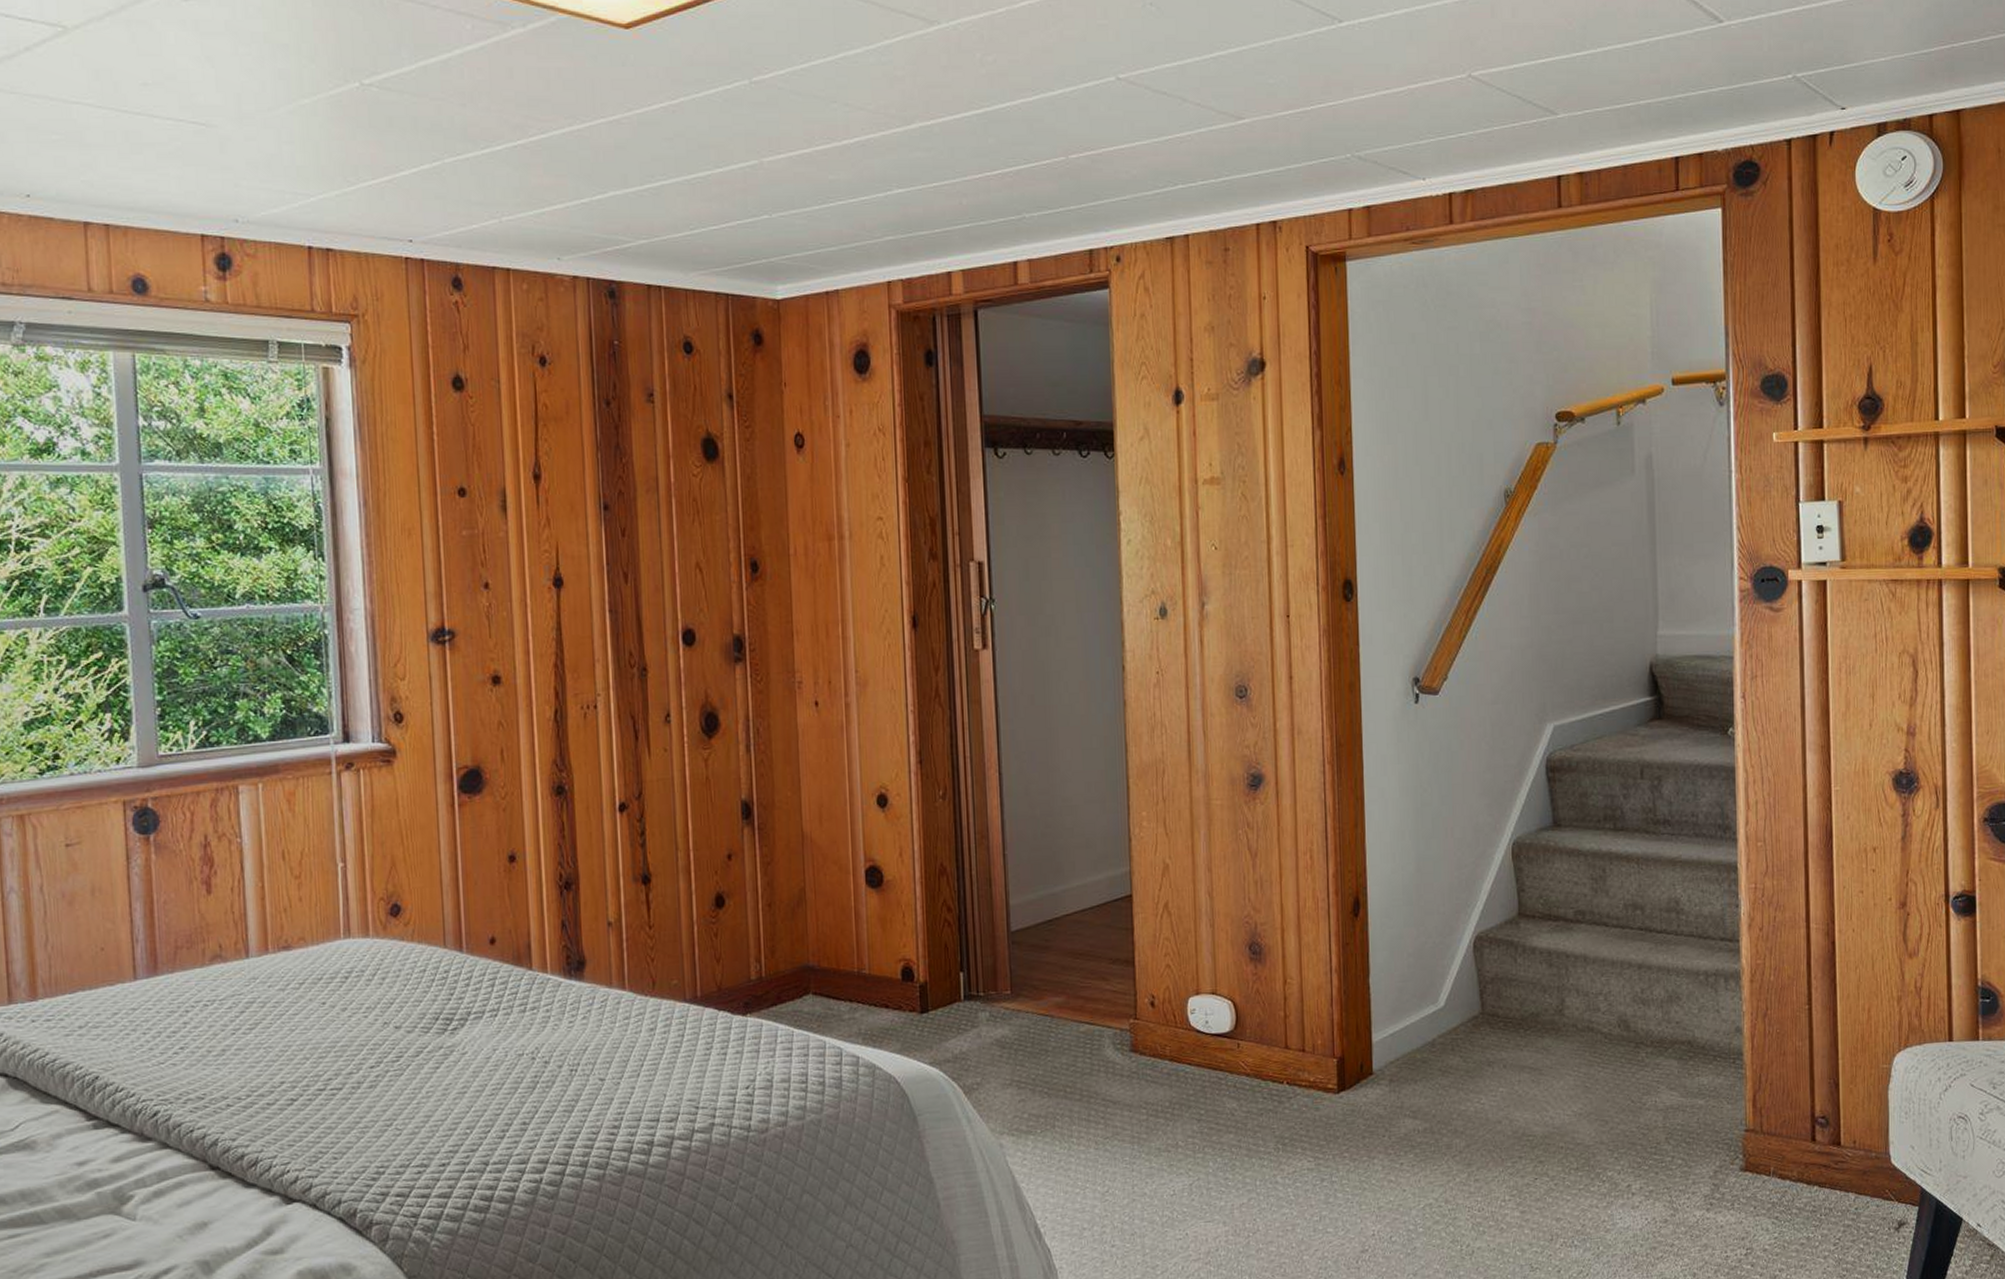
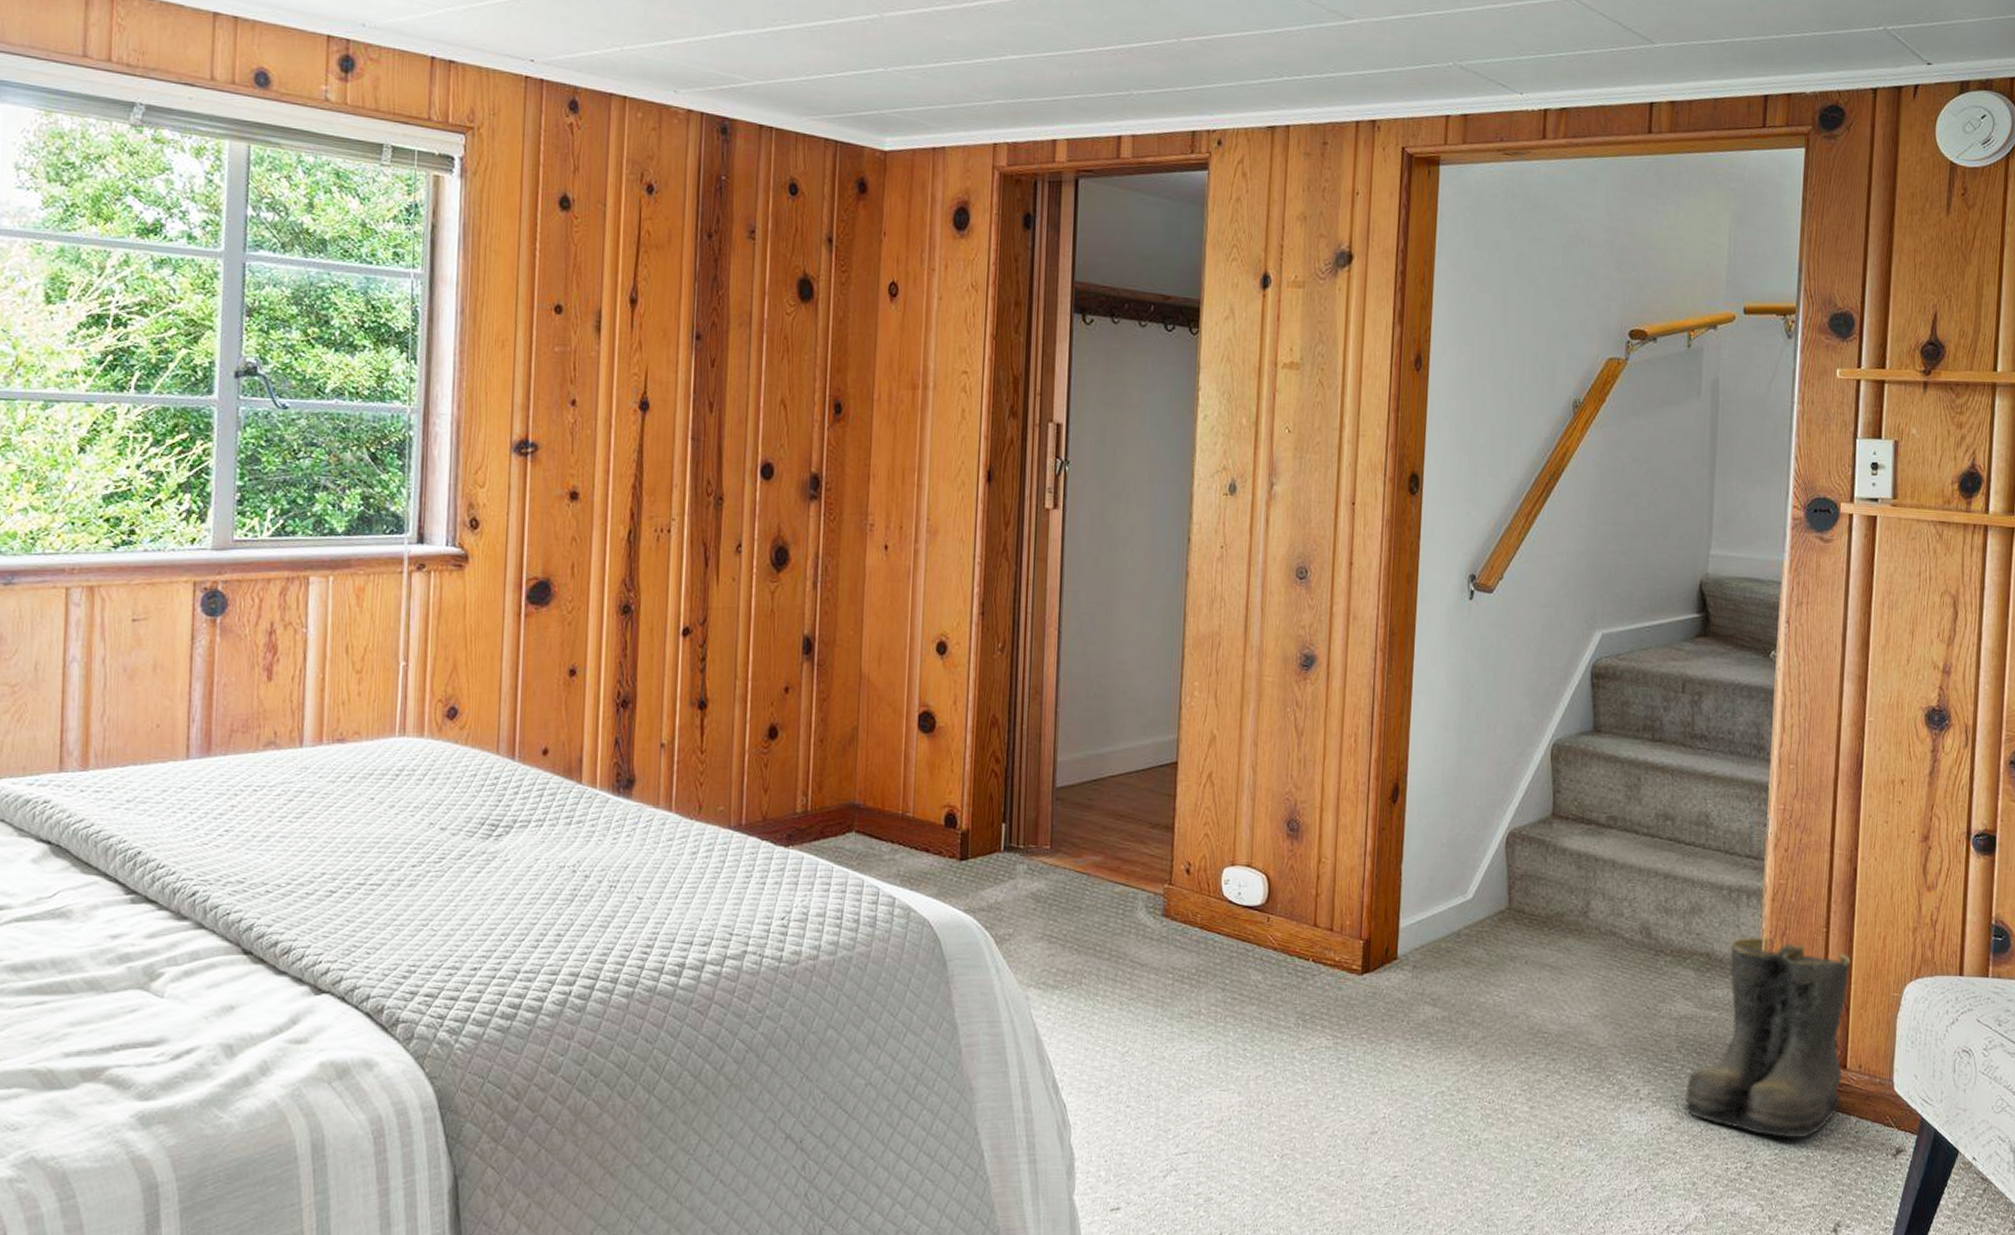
boots: none [1677,1019,1843,1221] -> present [1683,937,1850,1138]

